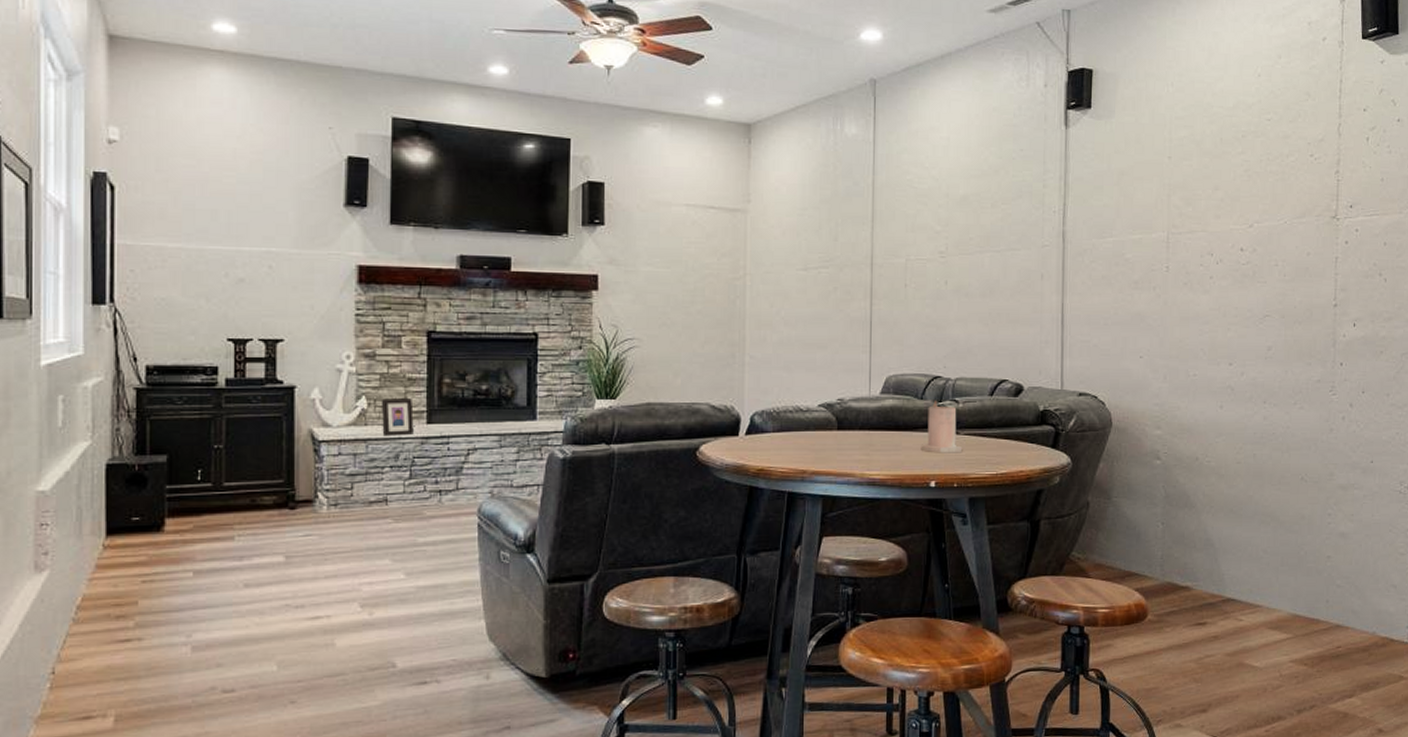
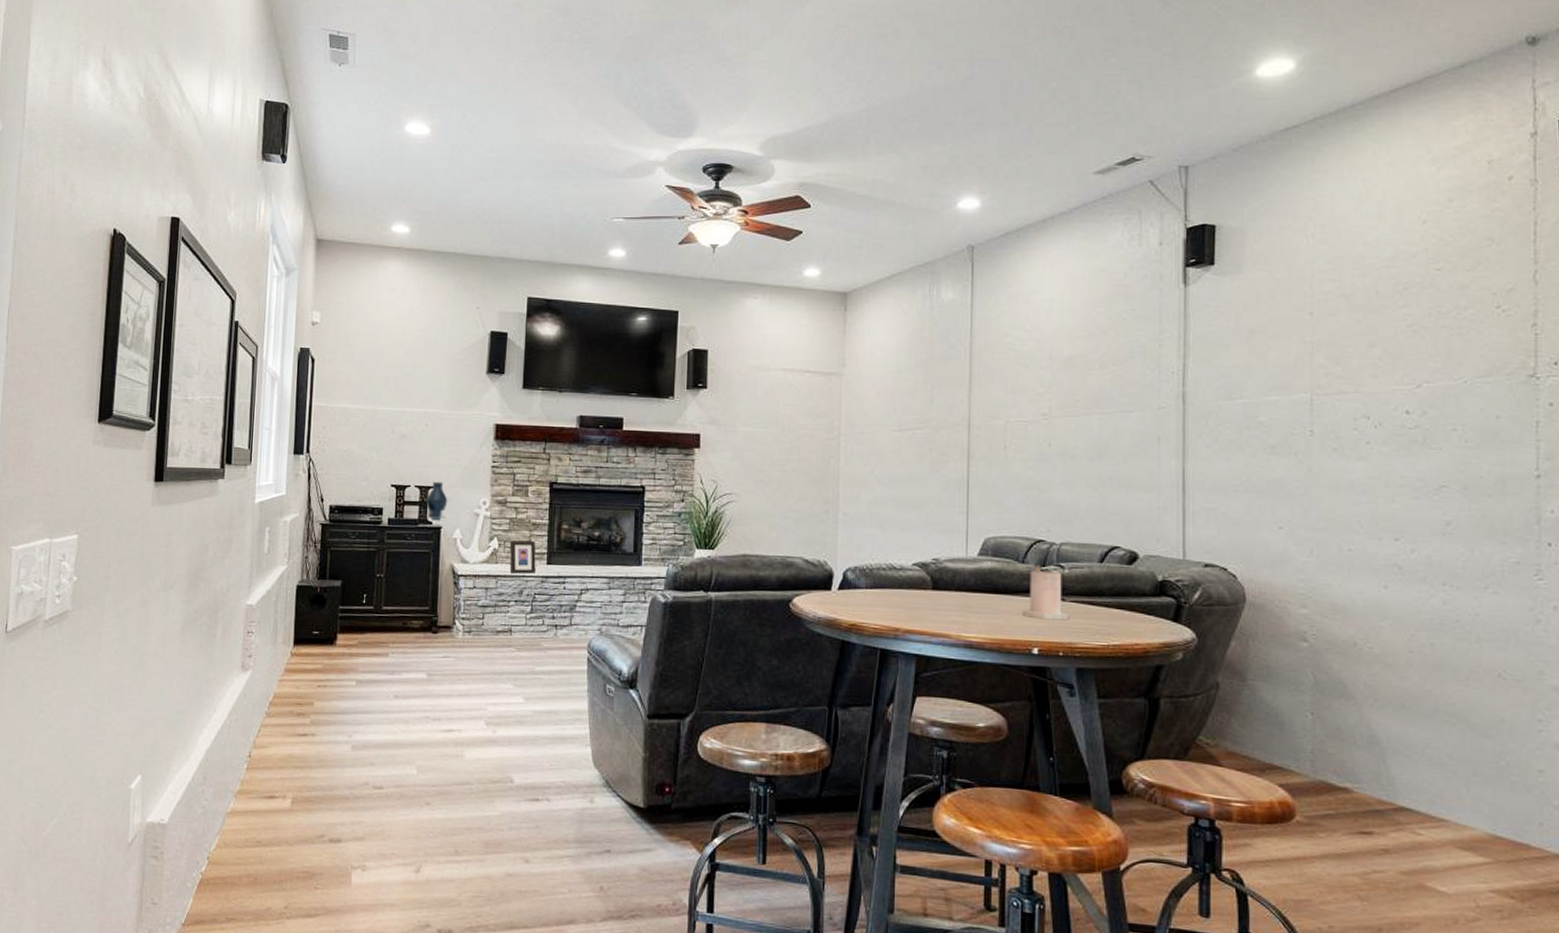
vase: none [274,333,302,379] -> present [426,481,448,521]

